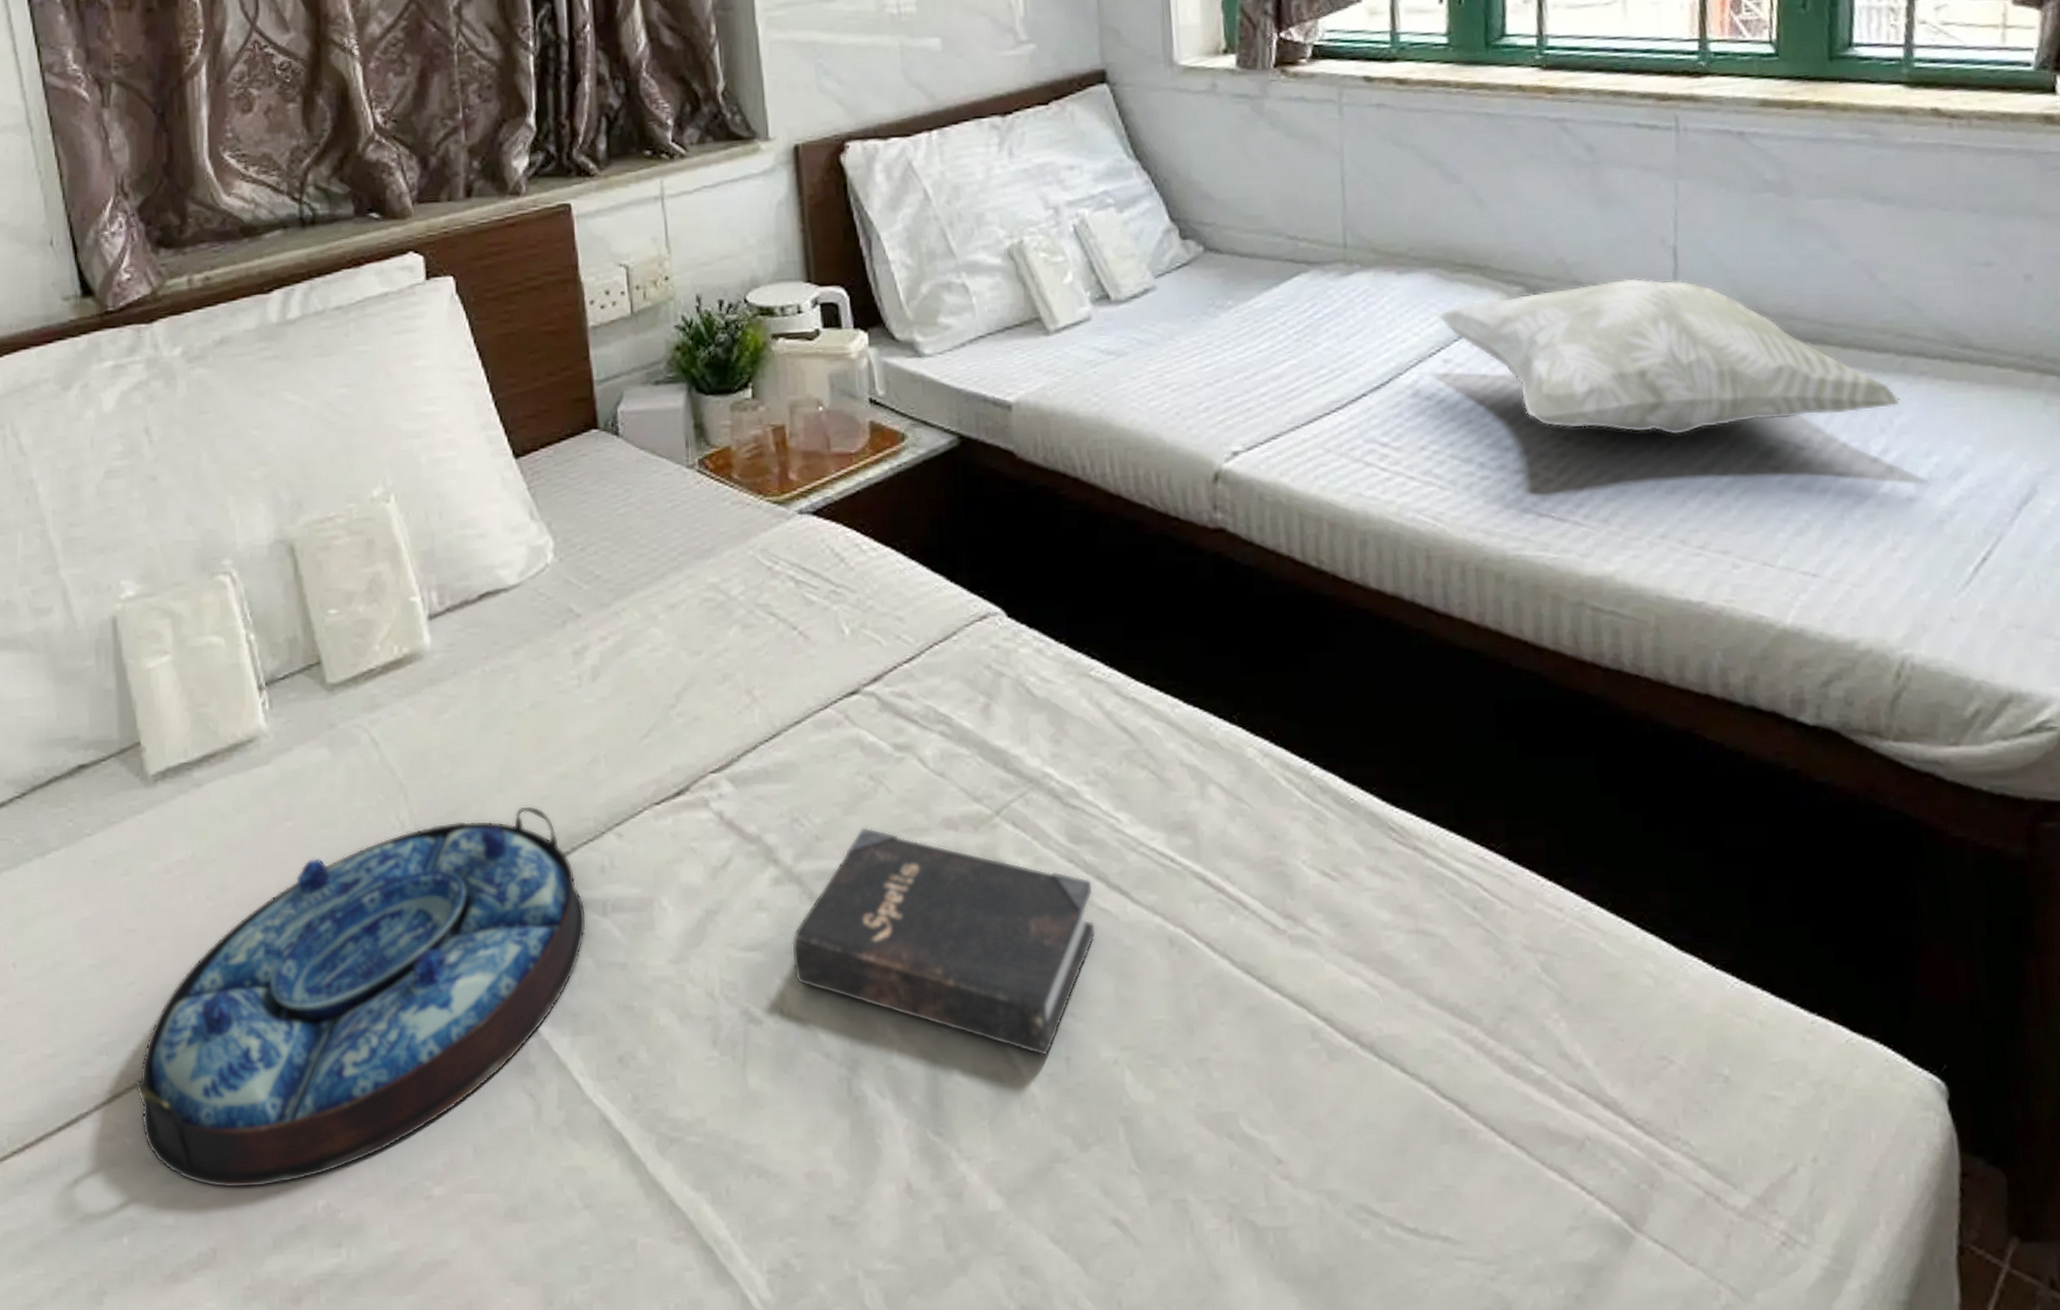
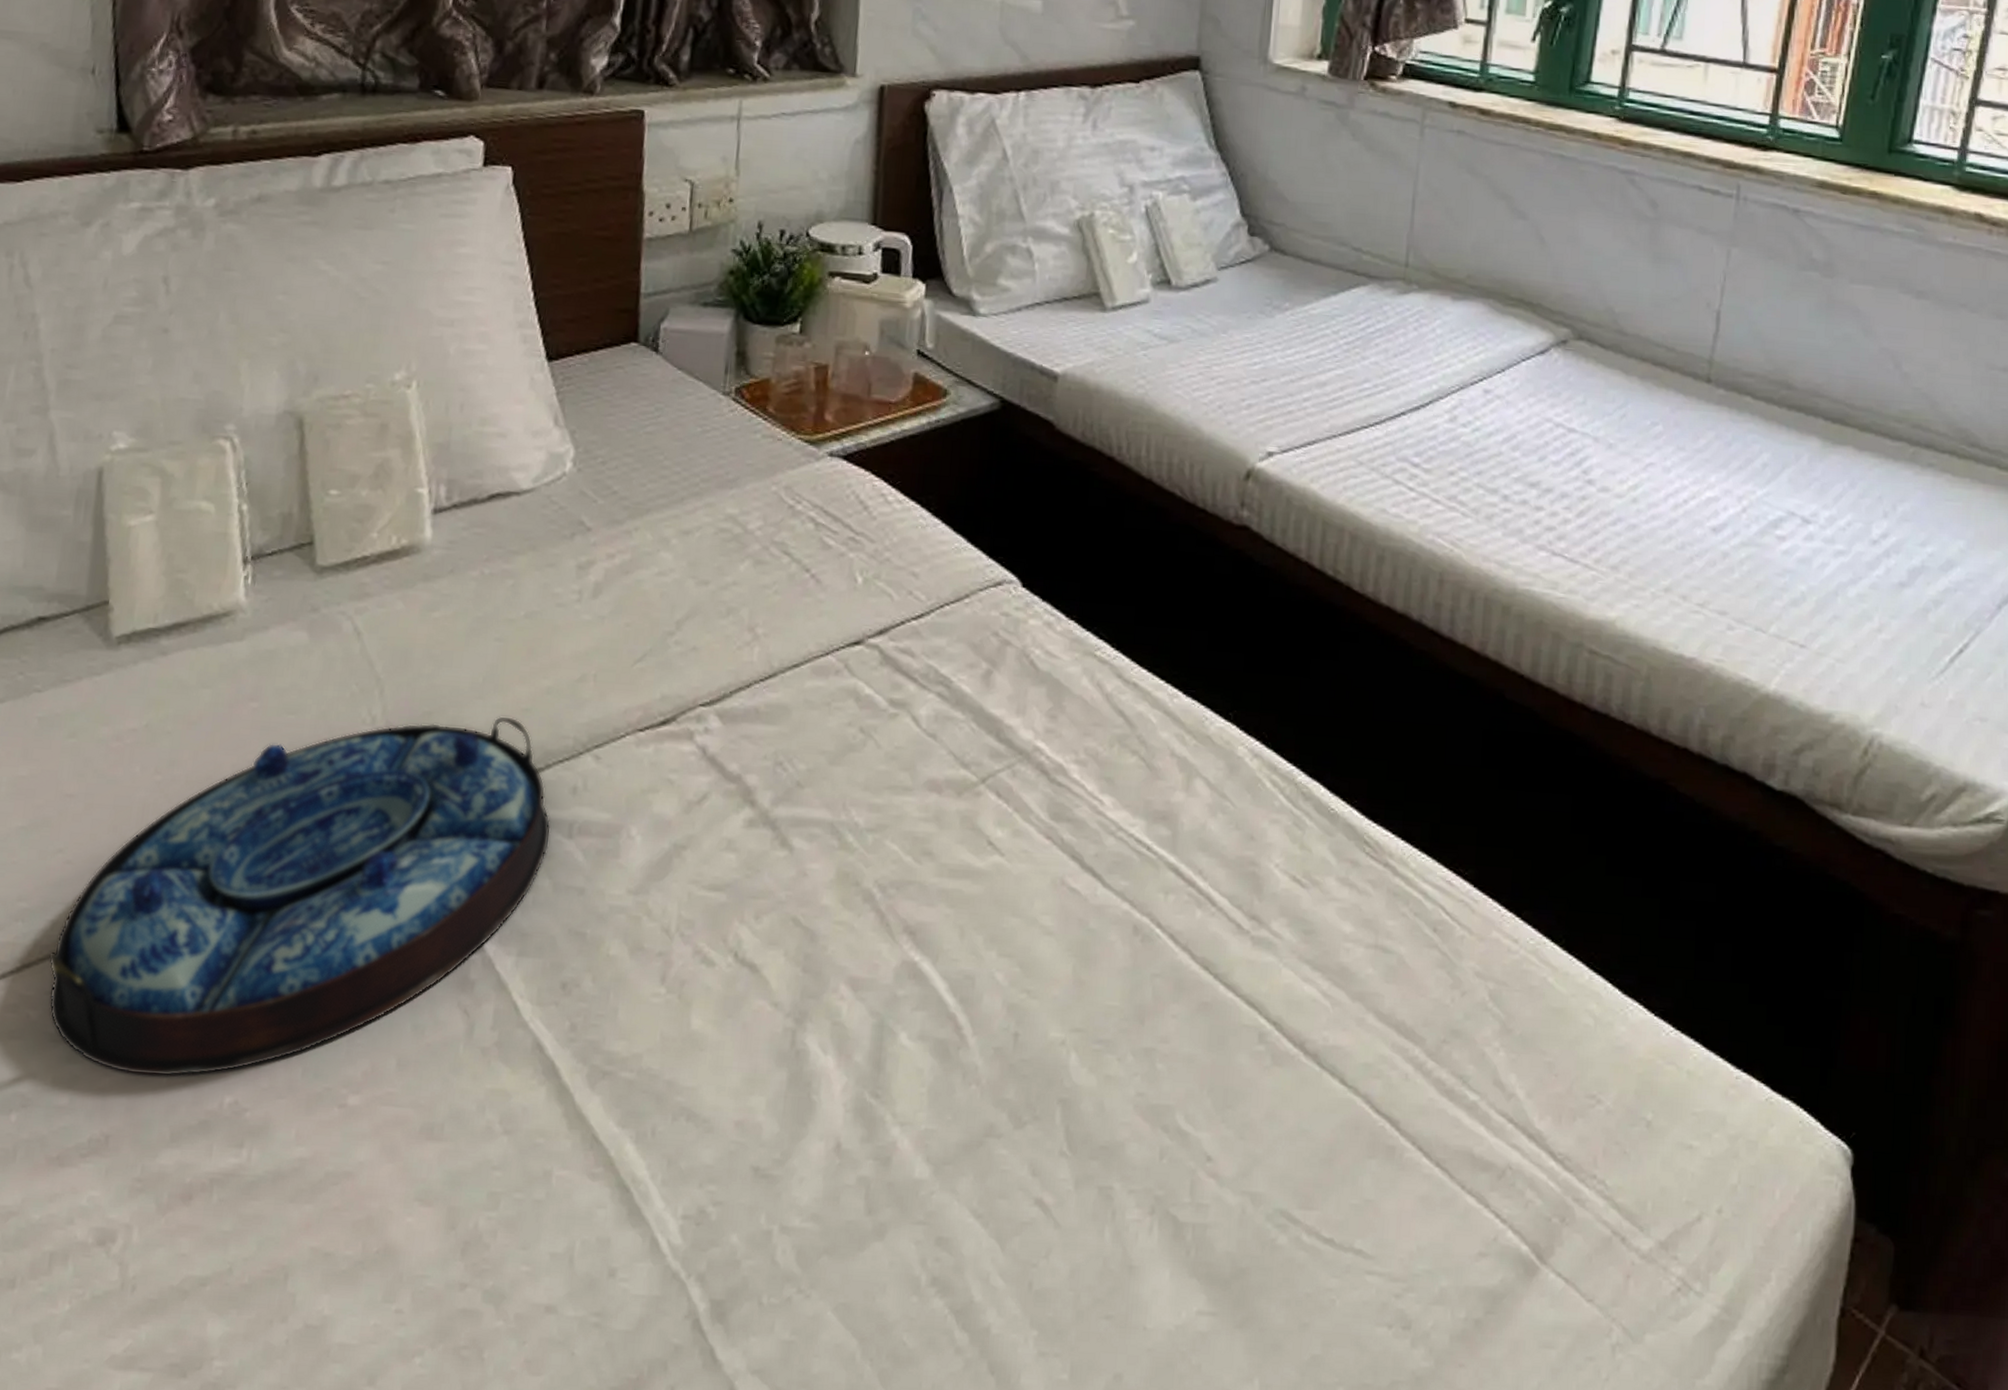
hardback book: present [791,827,1097,1056] -> none [754,779,1067,1029]
decorative pillow: present [1436,278,1902,436] -> none [1483,334,1908,495]

